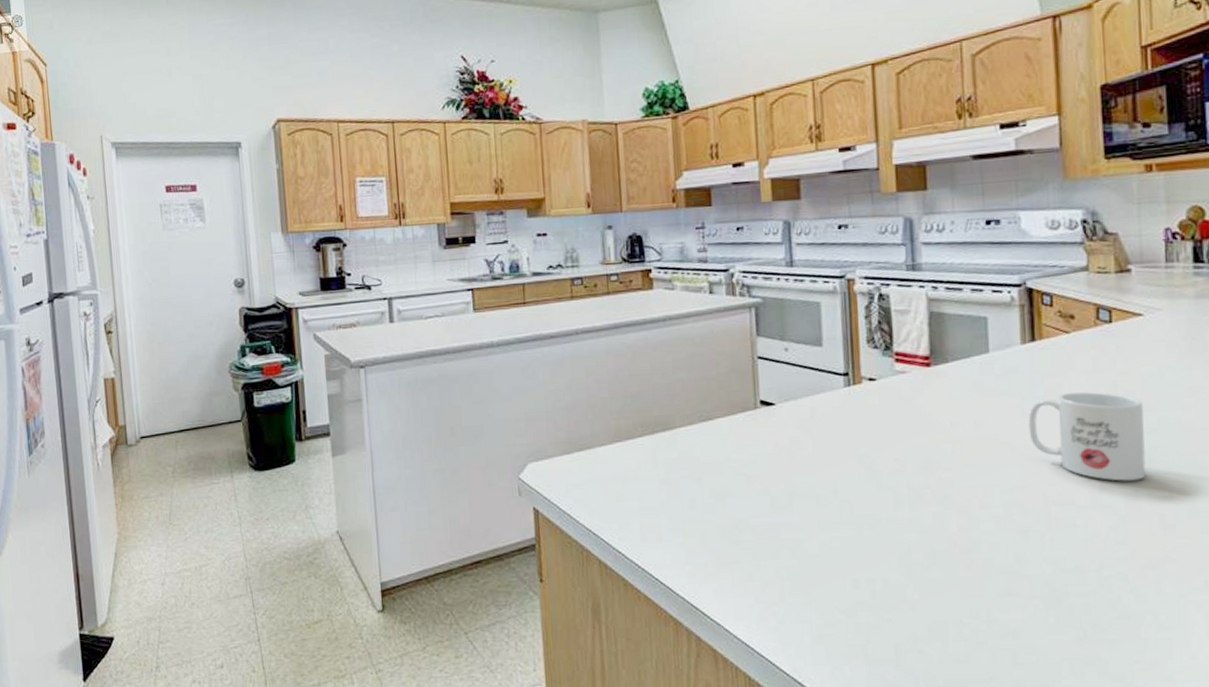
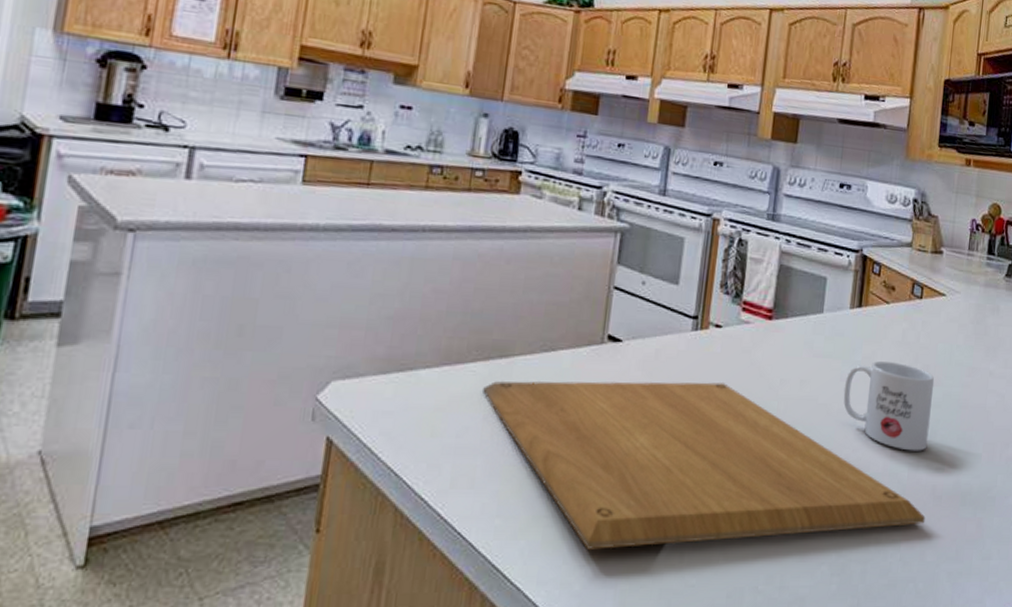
chopping board: none [654,432,1157,590] -> present [483,381,925,549]

